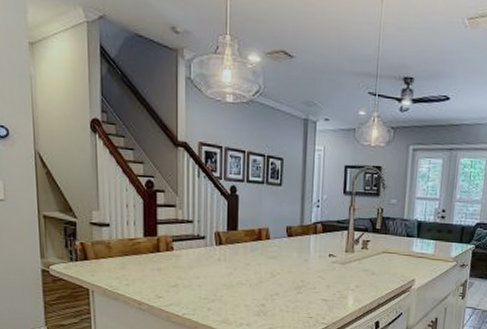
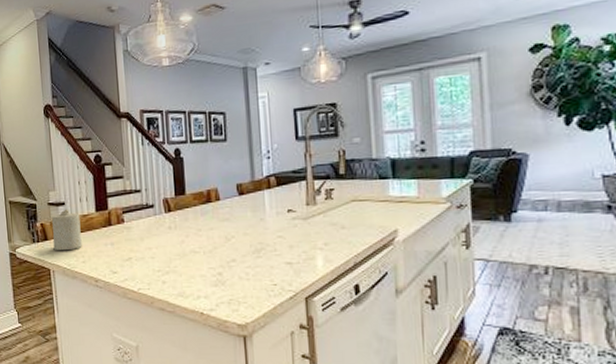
candle: none [93,230,126,273] -> present [51,209,82,251]

